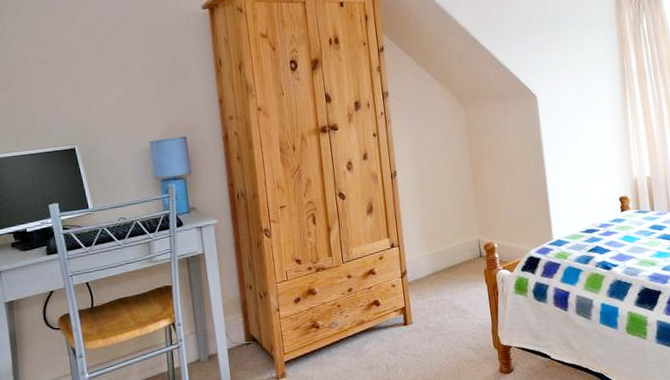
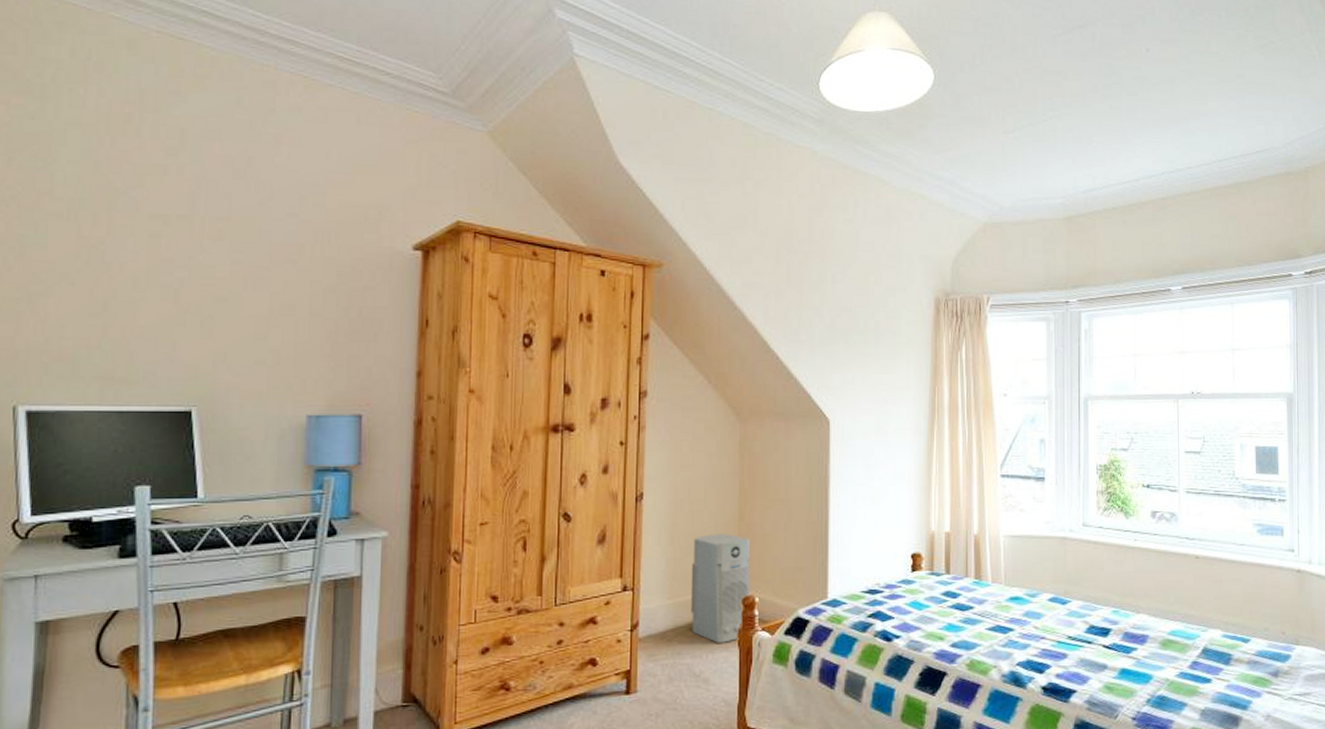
air purifier: none [440,196,490,282] -> present [690,533,751,643]

